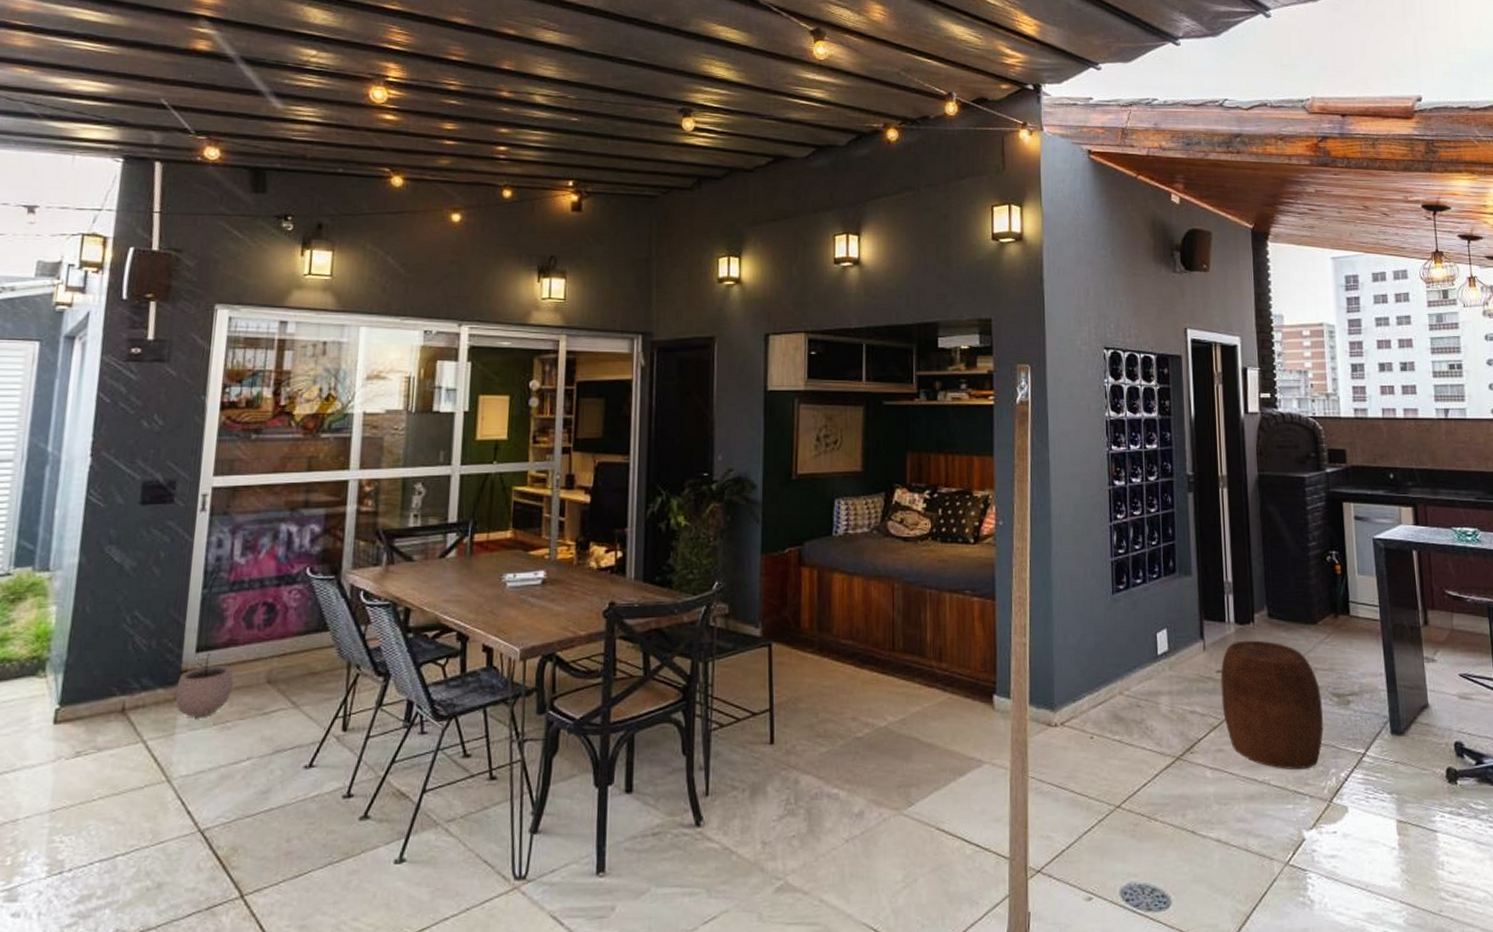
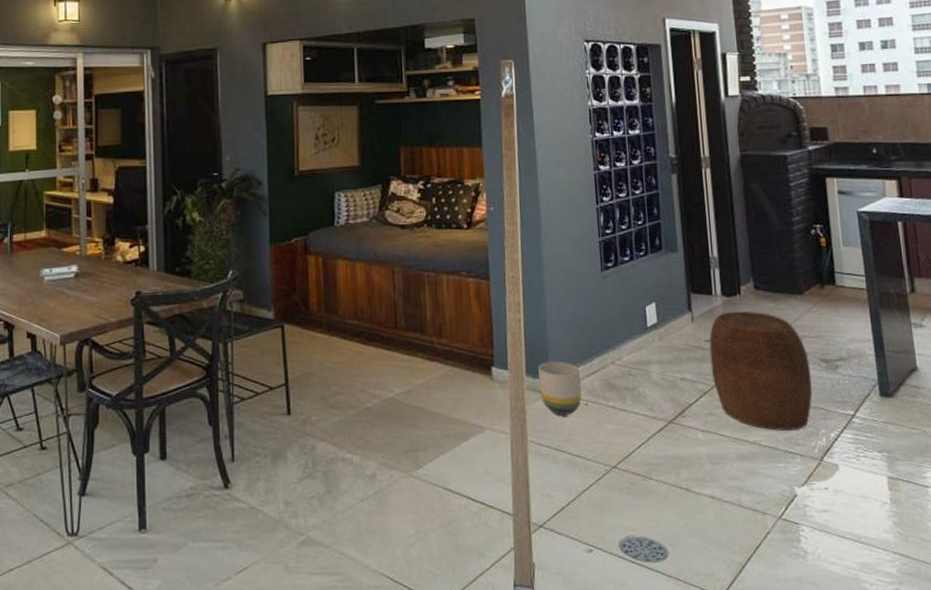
planter: none [1043,690,1087,749] -> present [538,361,582,415]

